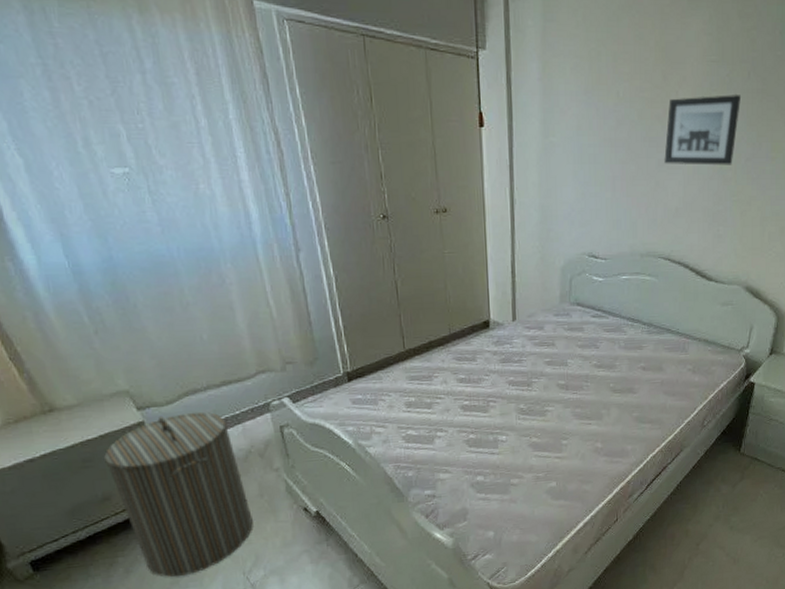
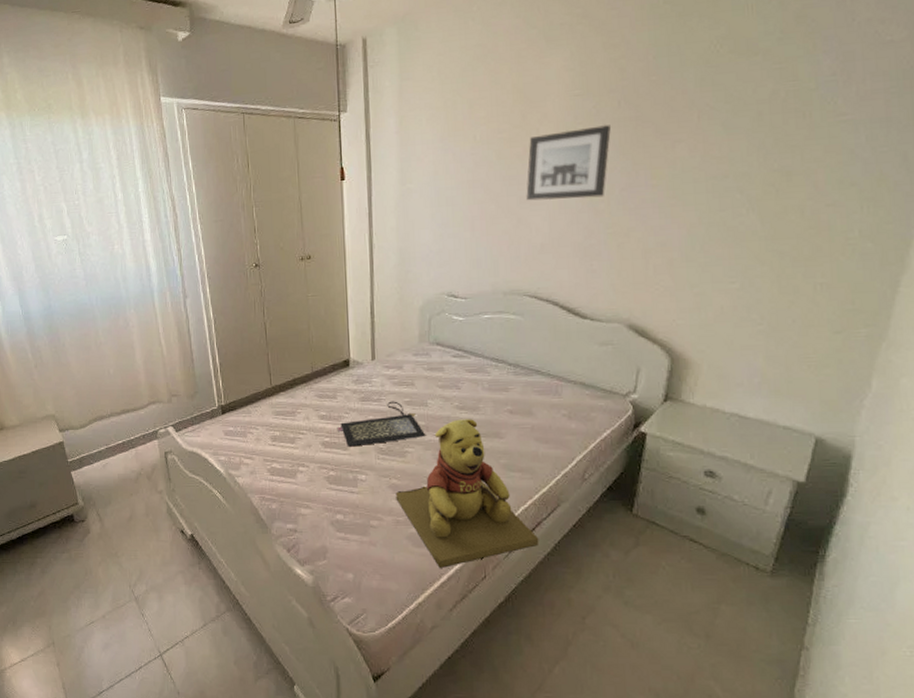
laundry hamper: present [104,412,253,577] -> none [34,435,139,582]
clutch bag: none [476,361,566,409] -> present [337,401,426,447]
teddy bear: none [536,376,664,516] -> present [395,419,539,568]

